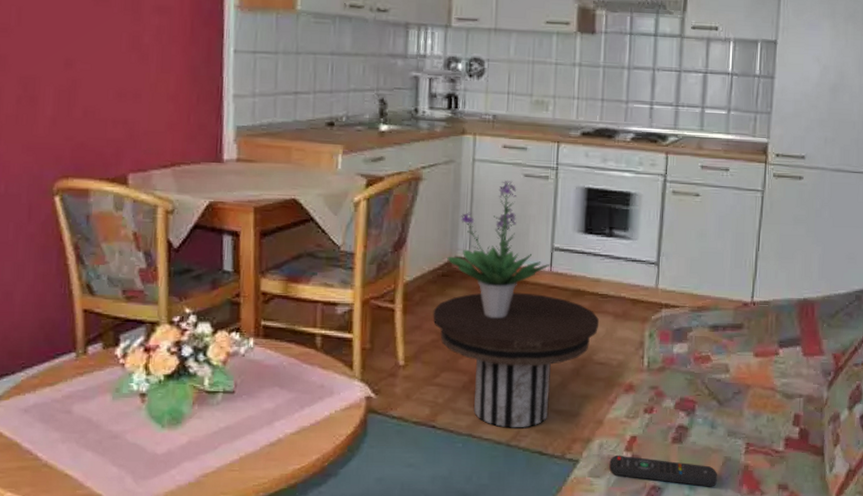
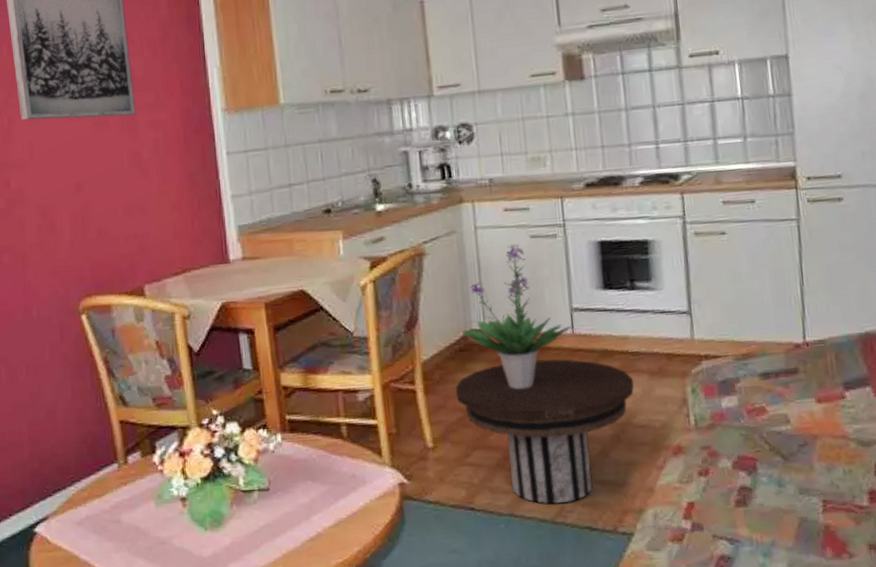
remote control: present [609,455,718,487] -> none [668,524,796,553]

